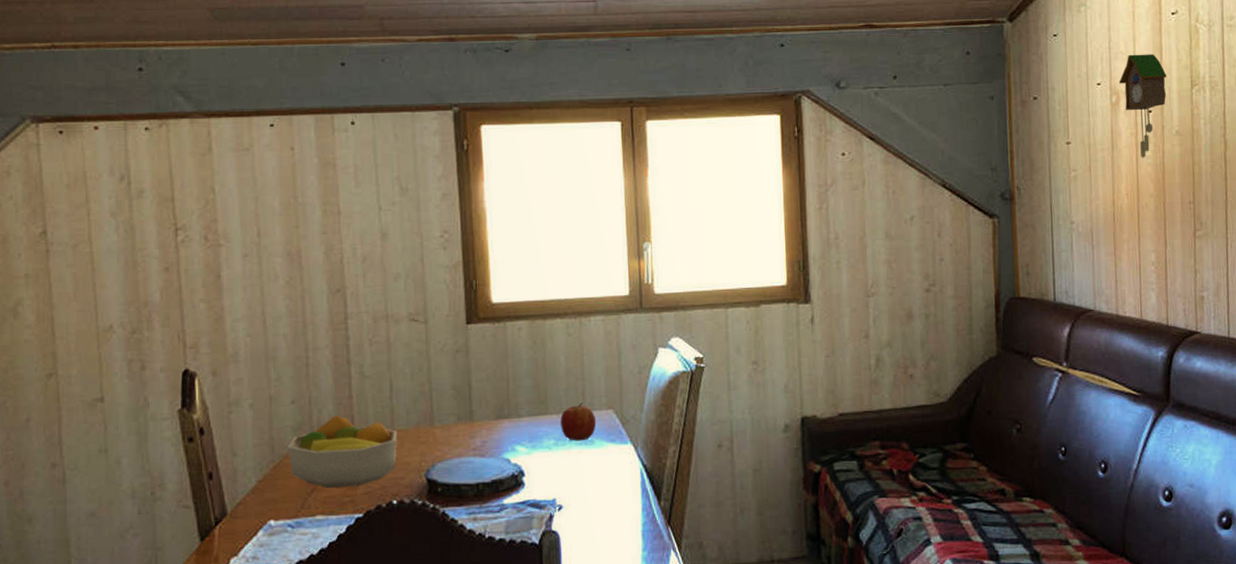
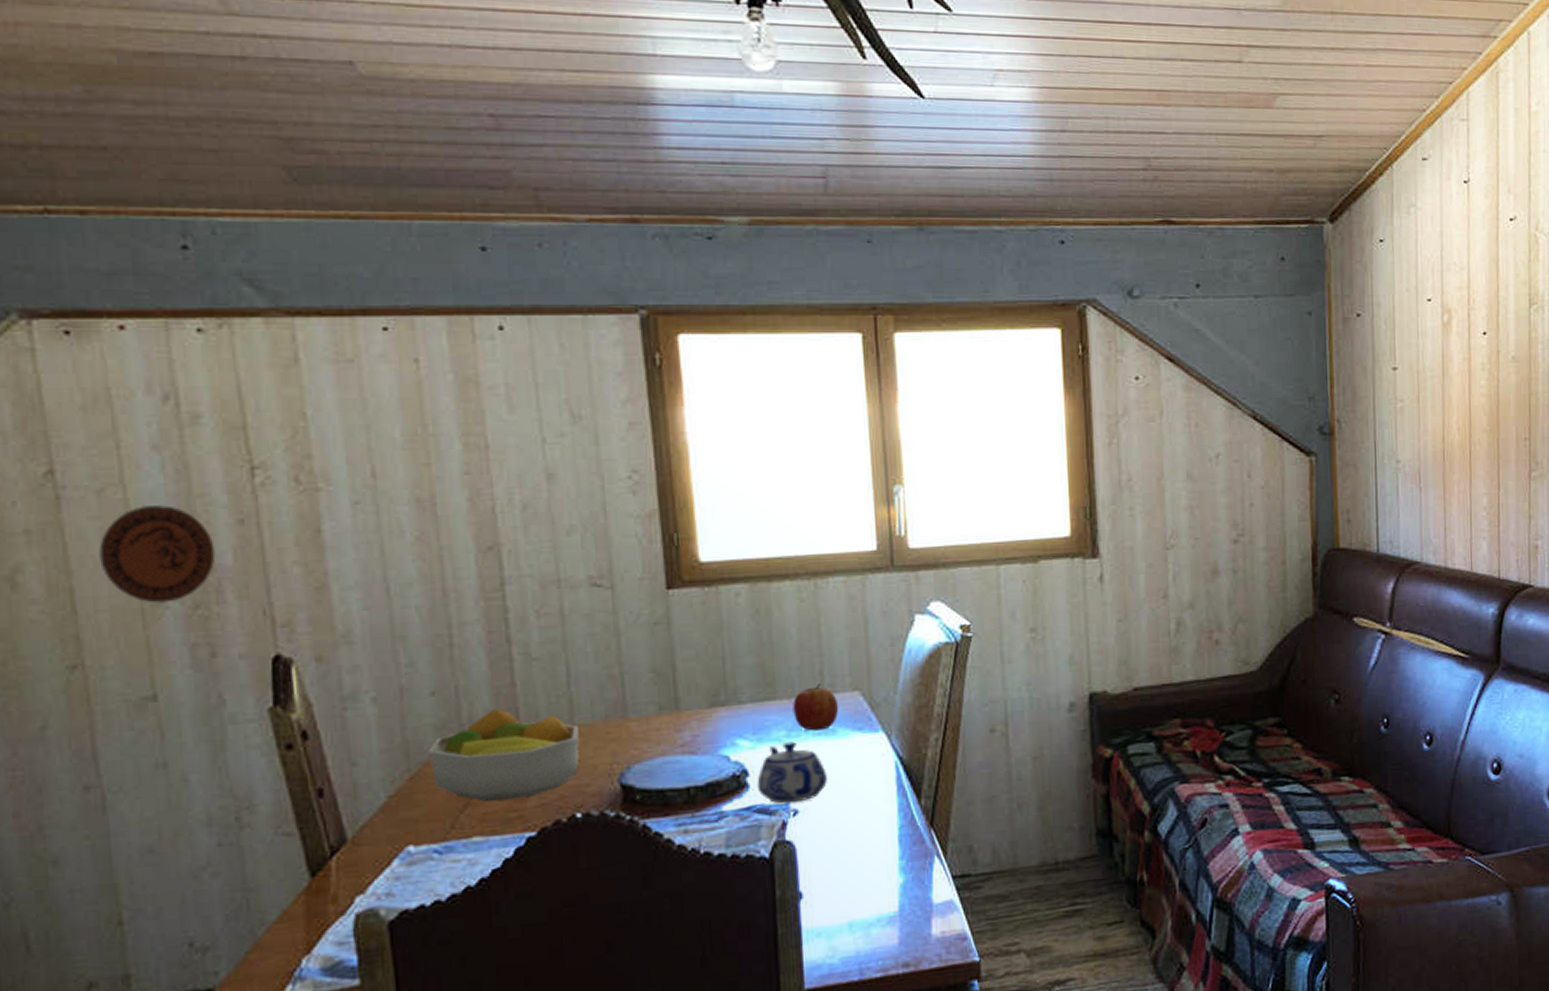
decorative plate: none [72,257,149,329] -> present [99,505,216,604]
teapot: none [531,449,586,500] -> present [757,742,827,804]
cuckoo clock: present [1118,54,1167,158] -> none [1451,266,1504,387]

